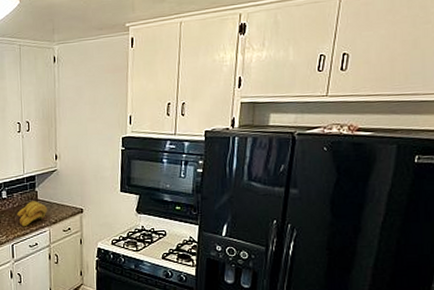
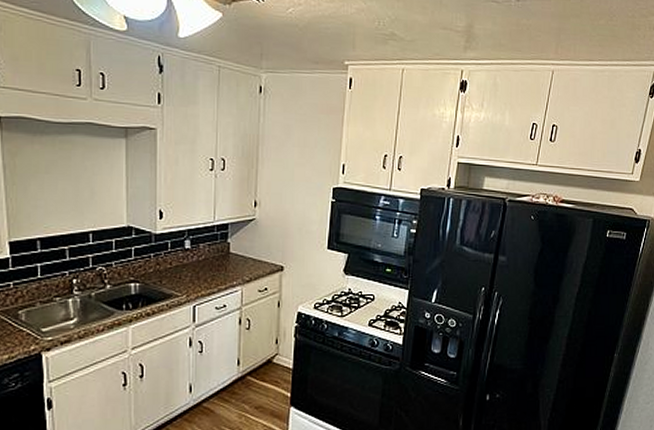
banana bunch: present [17,201,48,227] -> none [202,254,242,285]

